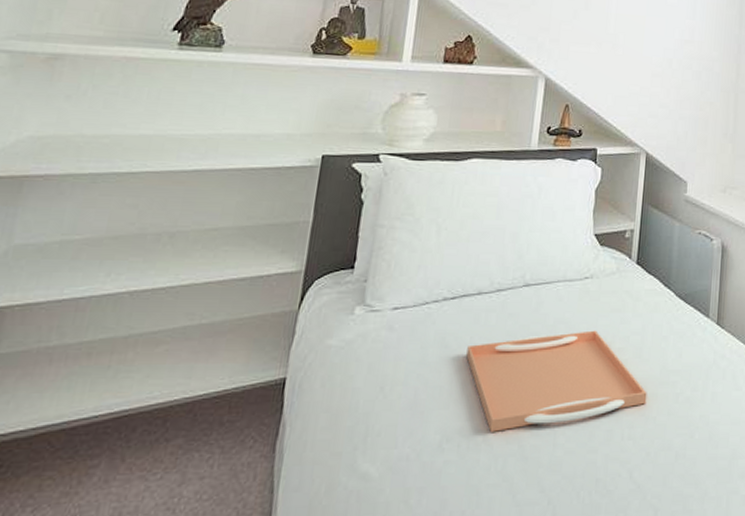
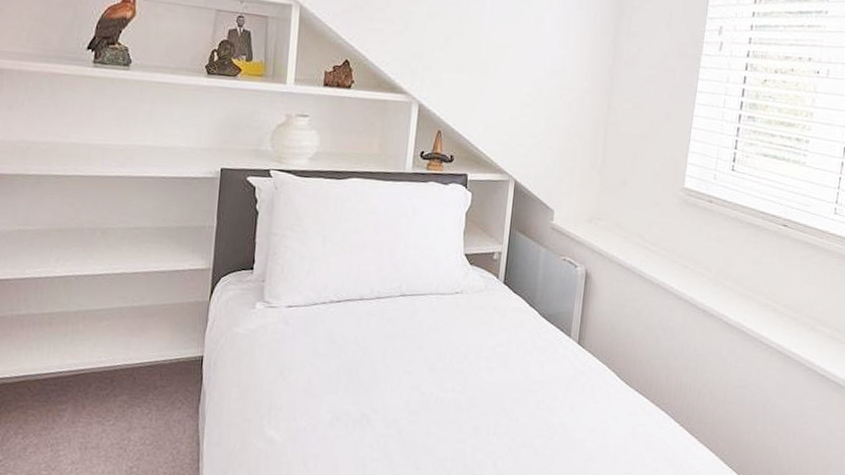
serving tray: present [466,330,647,432] -> none [351,339,511,417]

